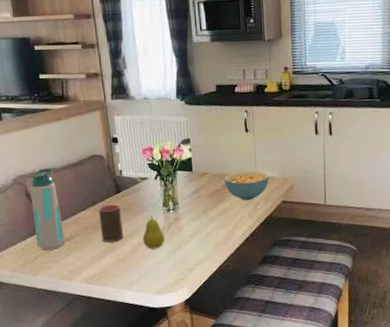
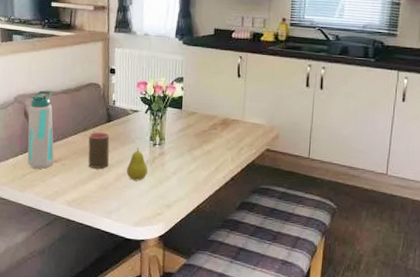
cereal bowl: present [223,170,270,200] -> none [211,115,256,144]

